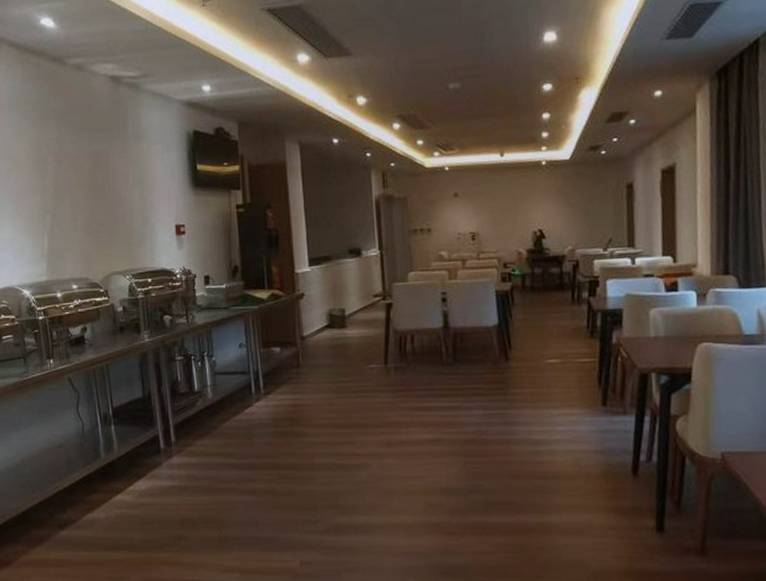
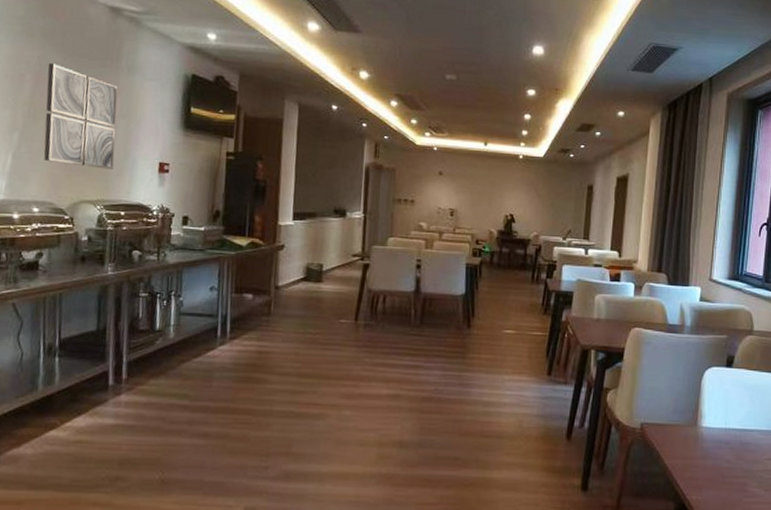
wall art: none [65,142,135,239] -> present [43,63,118,169]

